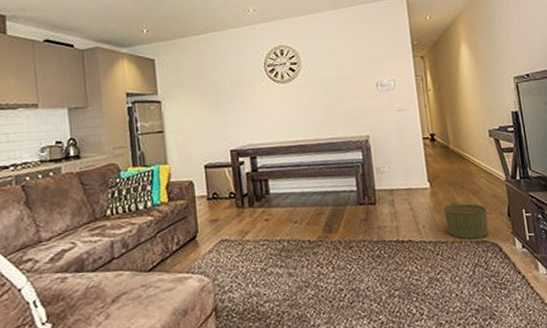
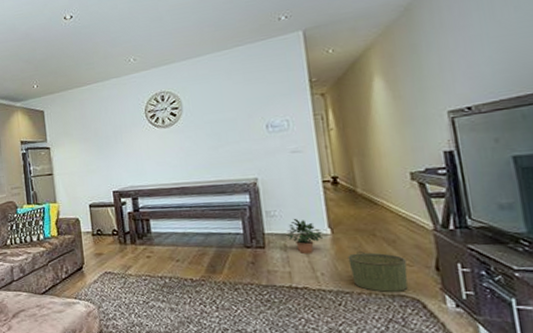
potted plant: none [392,174,425,209] -> present [285,218,325,255]

